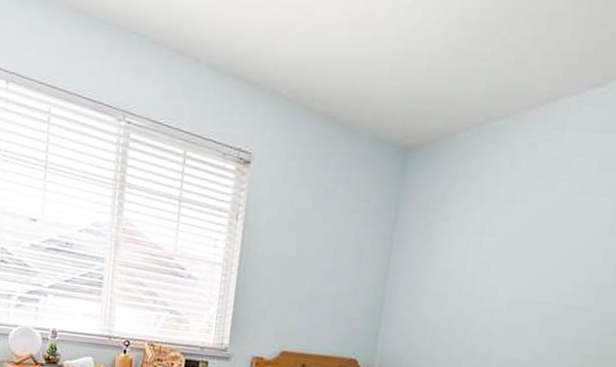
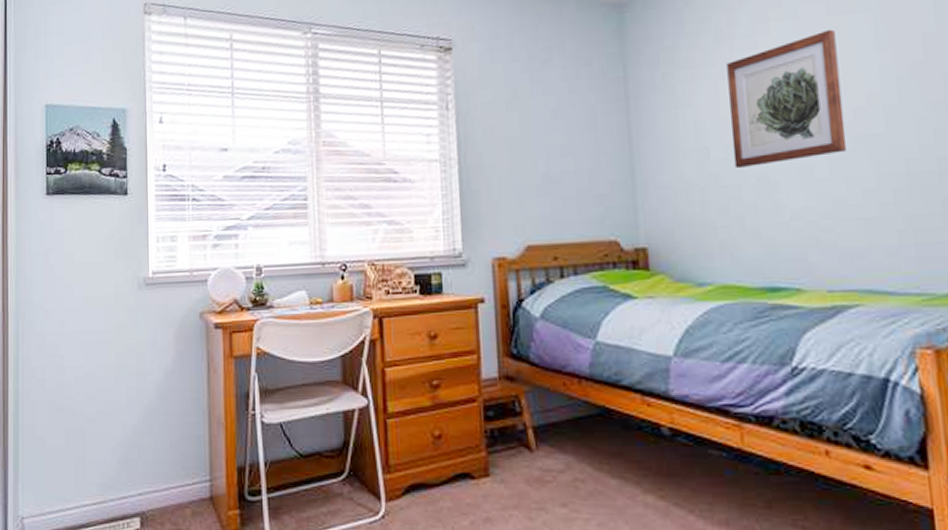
wall art: none [465,208,580,318] -> present [726,29,847,169]

